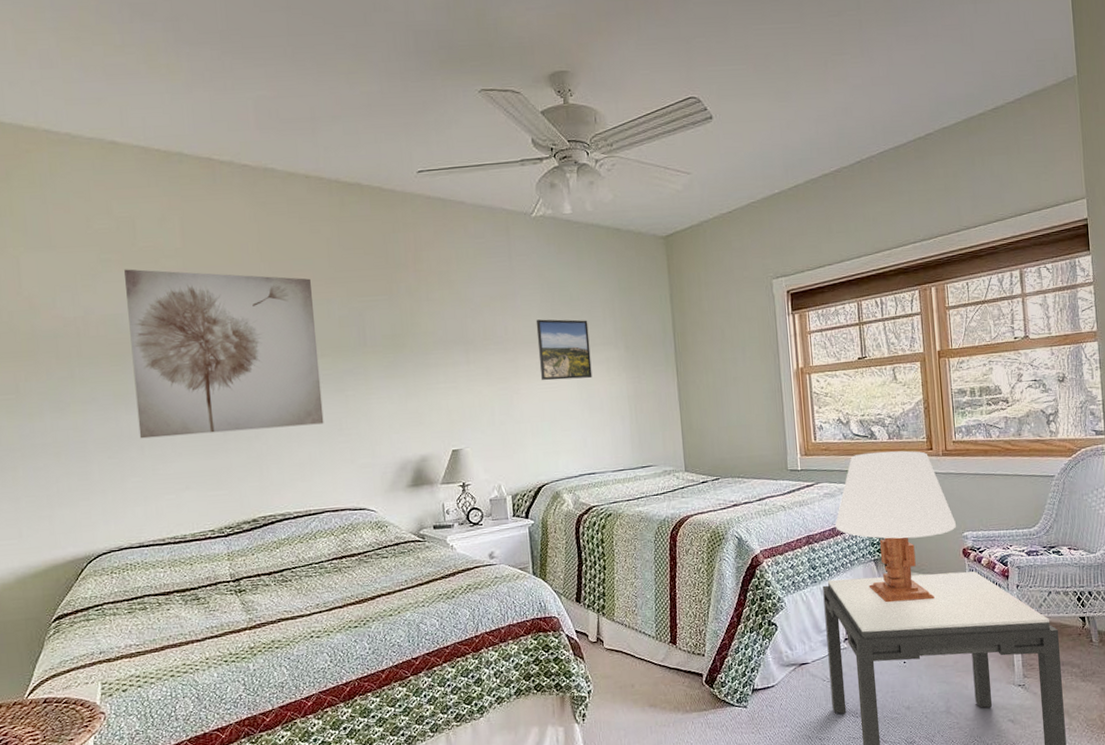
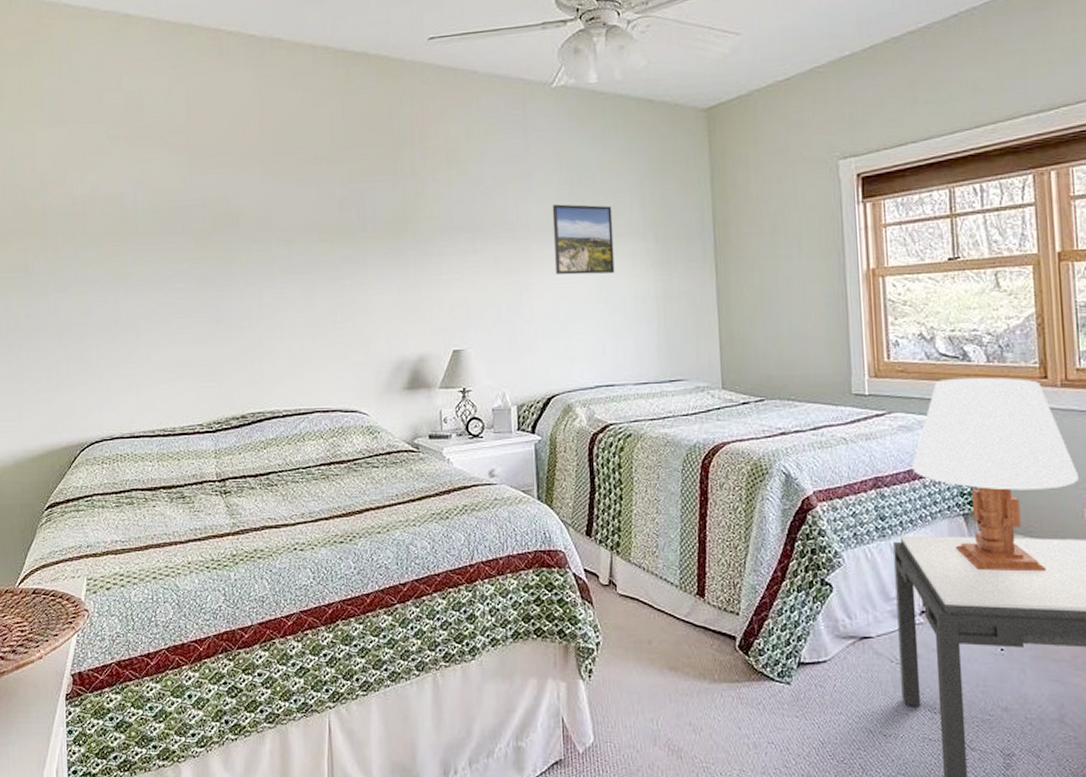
wall art: present [124,269,324,439] -> none [131,145,319,323]

